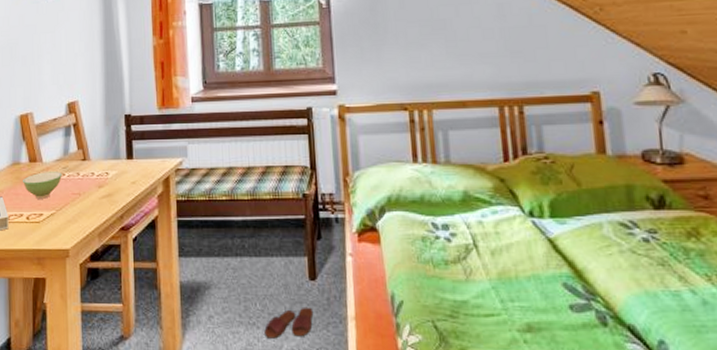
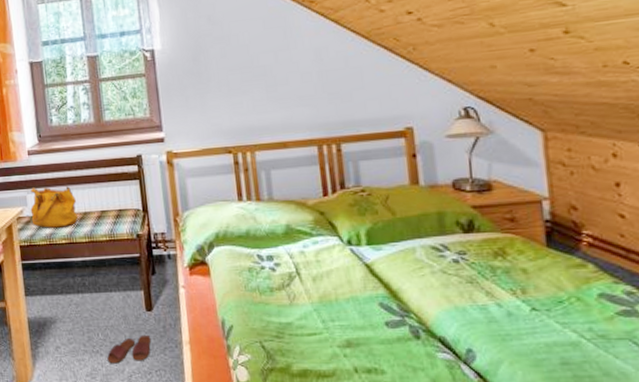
handbag: none [190,136,242,182] -> present [30,185,79,228]

